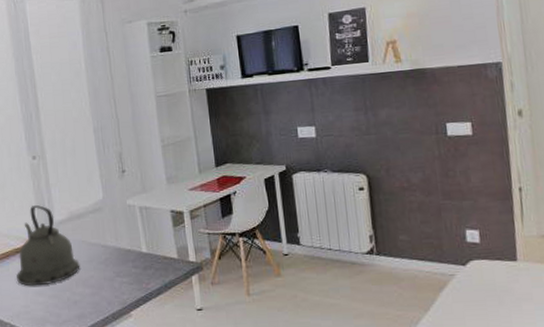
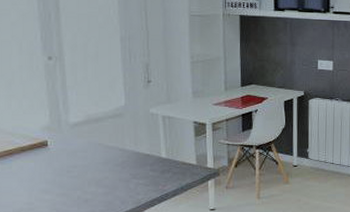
kettle: present [17,205,80,286] -> none [20,106,94,184]

